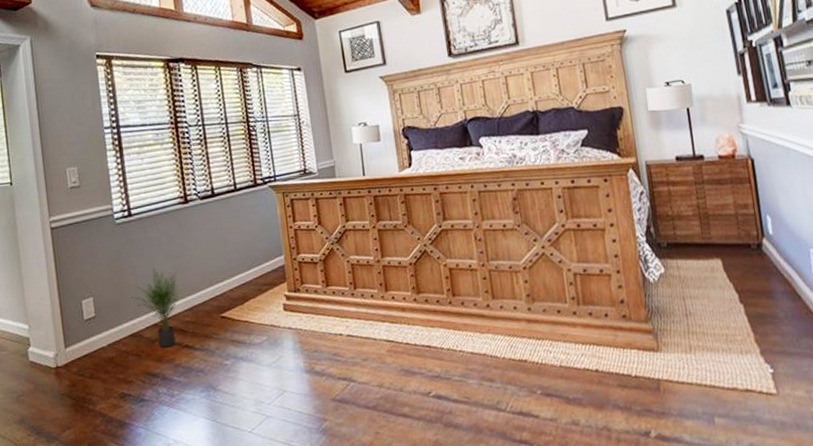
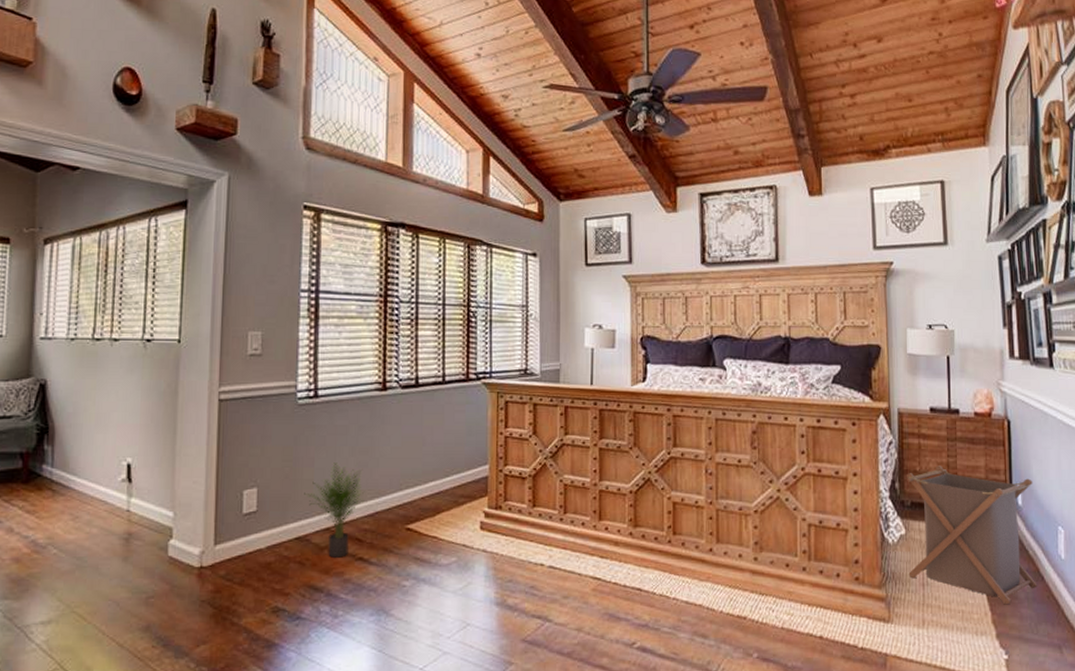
laundry basket: none [659,207,795,325] -> present [905,465,1038,605]

